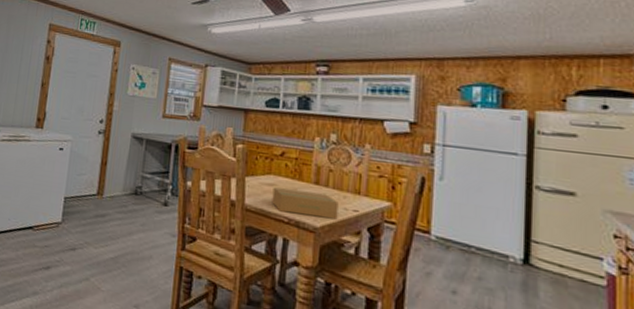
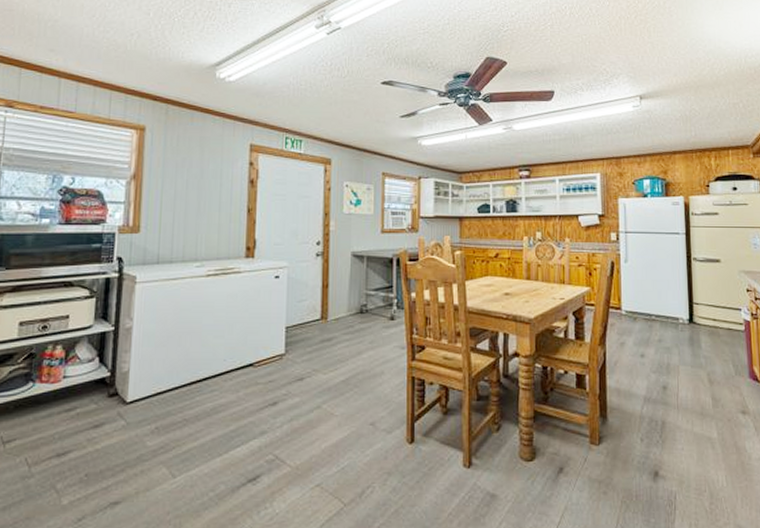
box: present [272,187,339,220] -> none [491,287,548,309]

